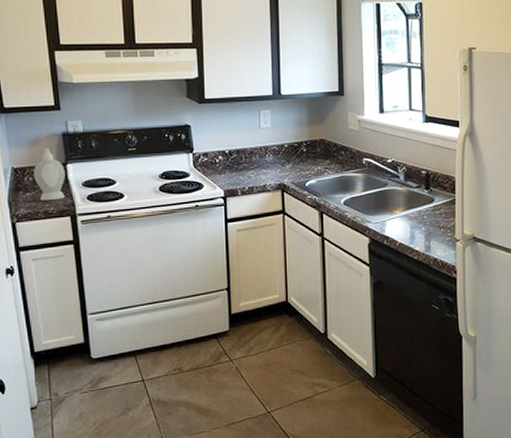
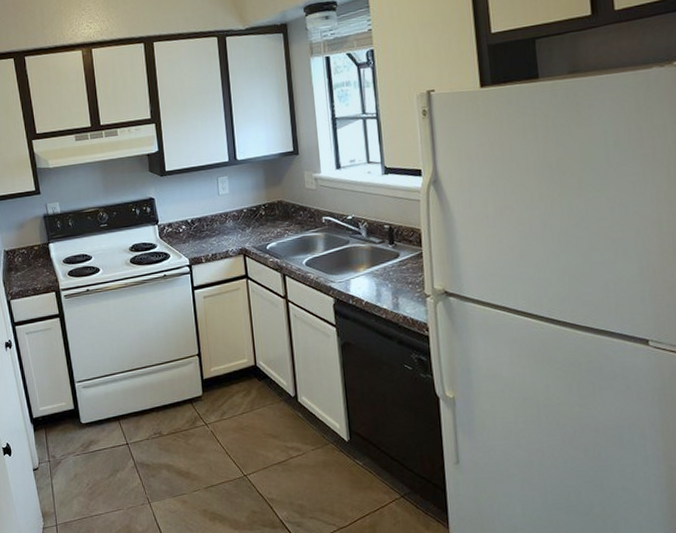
soap bottle: present [34,148,65,201] -> none [22,230,49,279]

